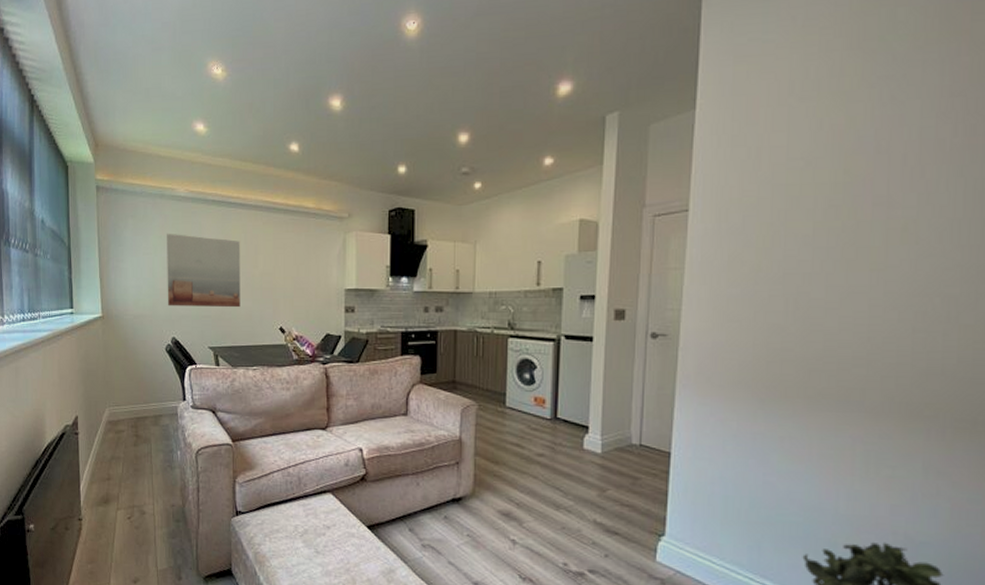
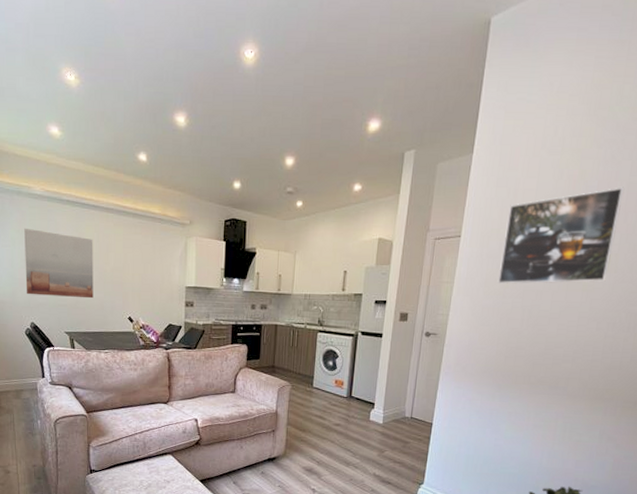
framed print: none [746,133,916,267] -> present [498,187,625,284]

